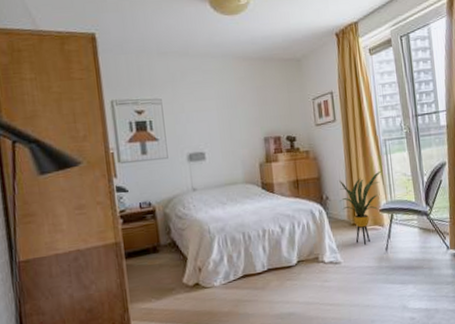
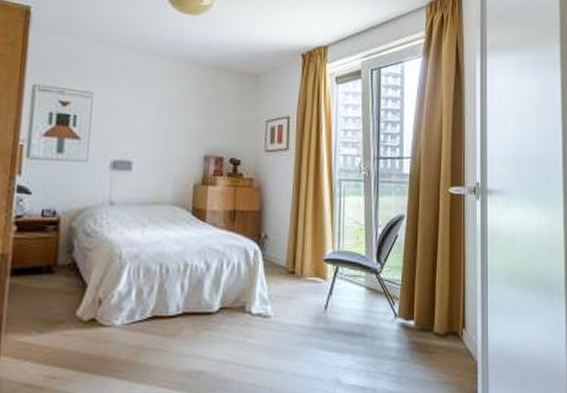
house plant: present [339,170,383,245] -> none [279,214,333,299]

